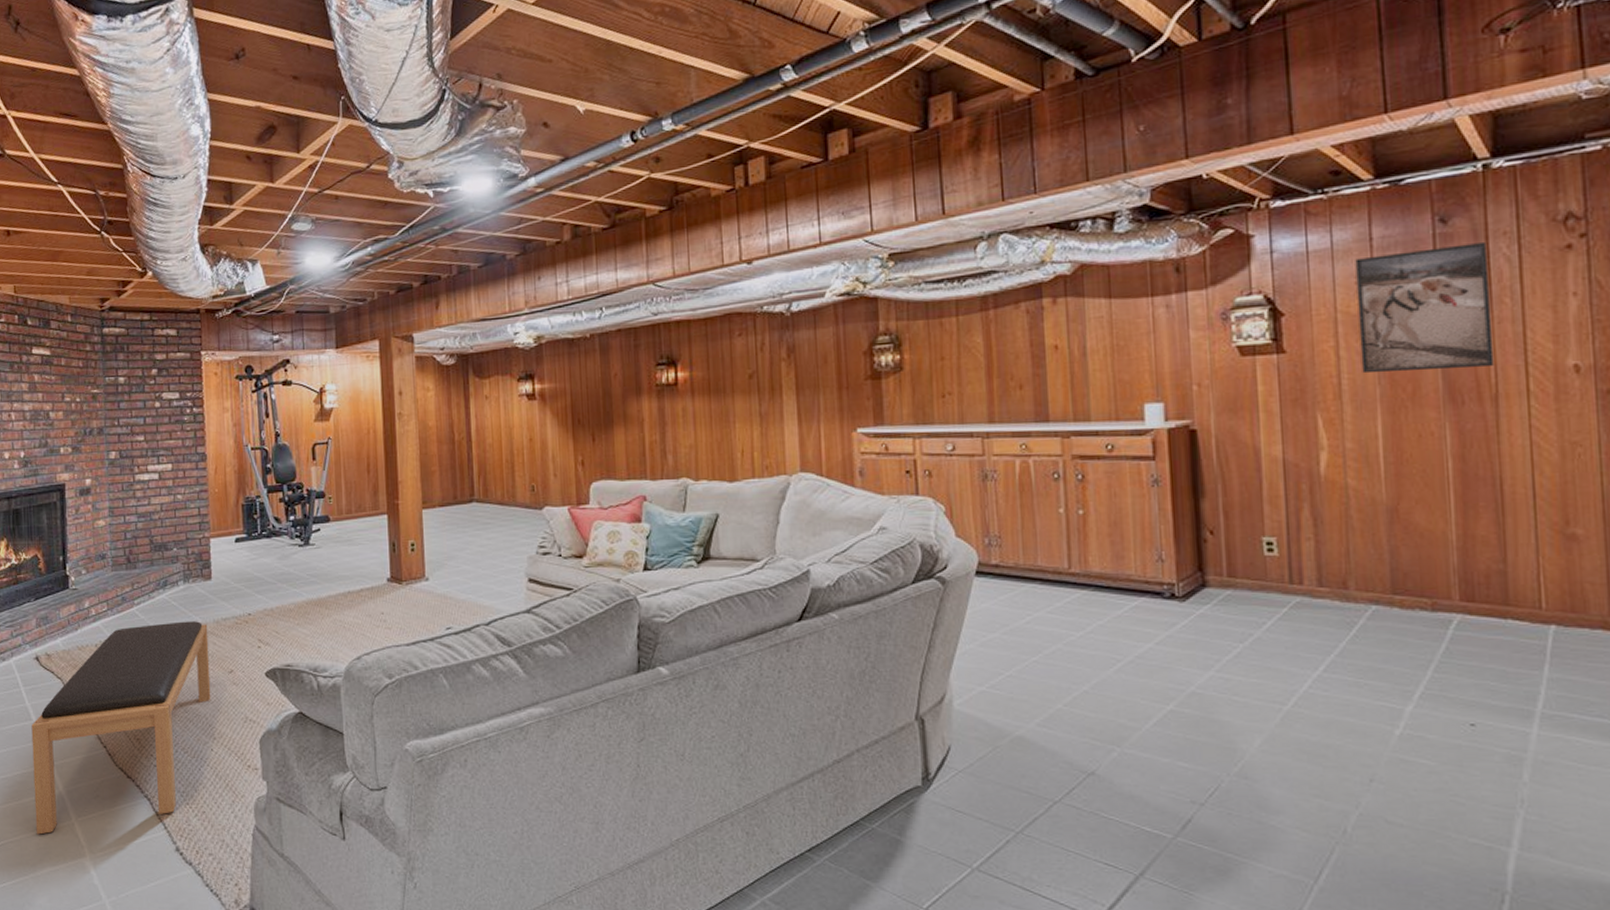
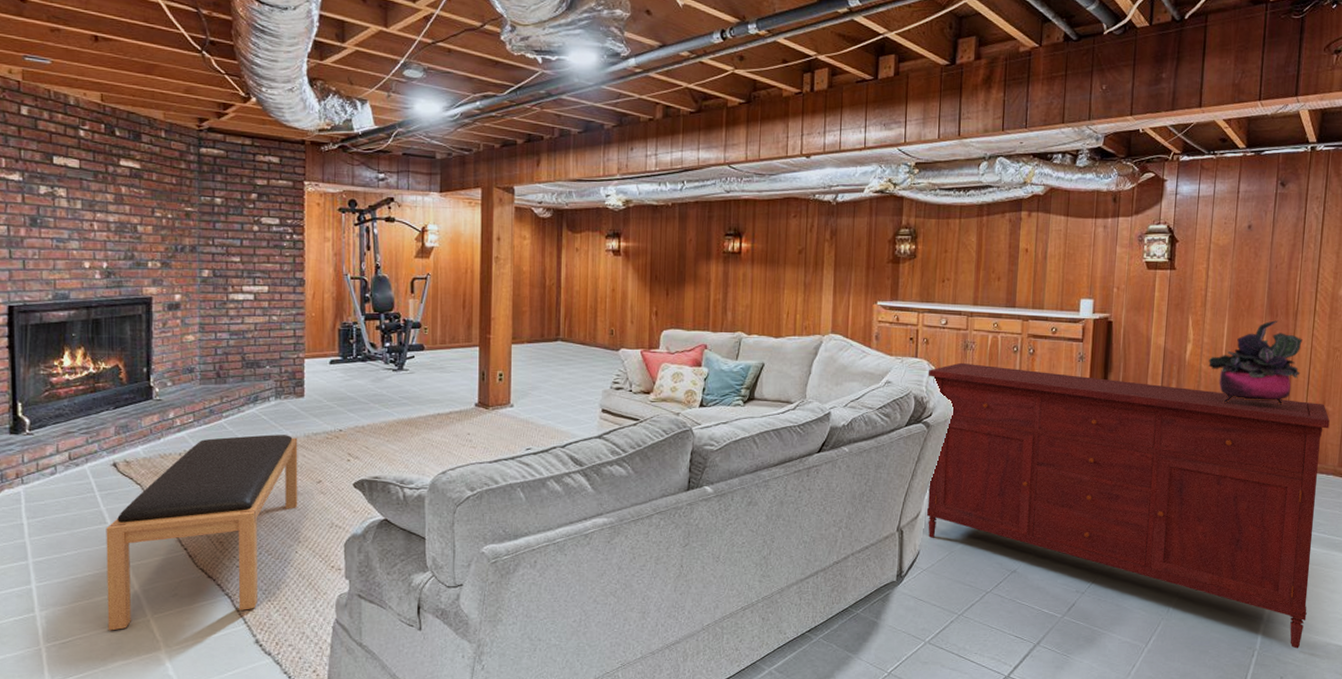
sideboard: none [935,497,1591,893] -> present [926,362,1330,649]
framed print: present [1355,241,1495,374] -> none [1220,202,1306,292]
potted plant: none [1358,410,1518,533] -> present [1208,320,1302,405]

